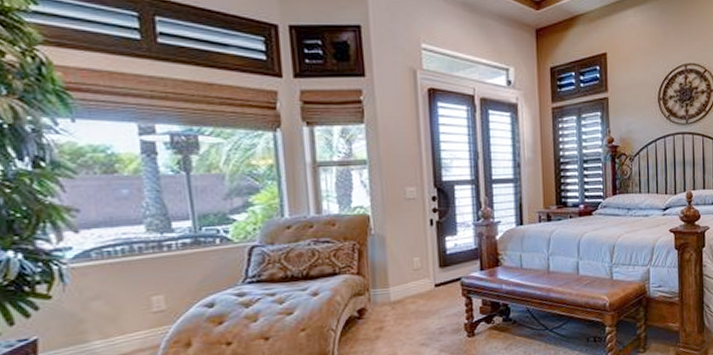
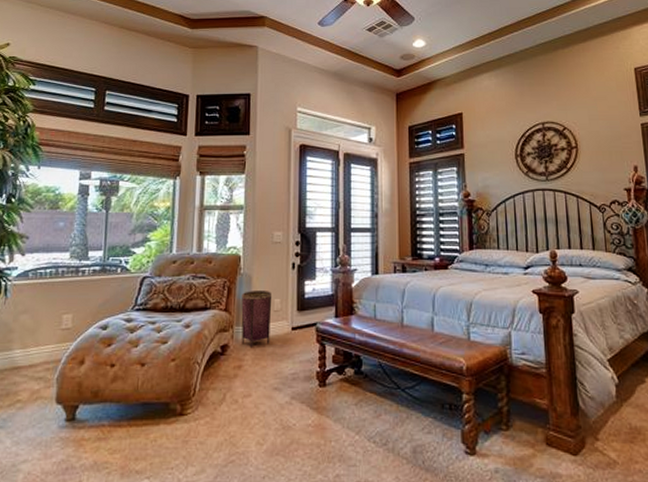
woven basket: none [375,250,412,309] -> present [241,291,272,349]

